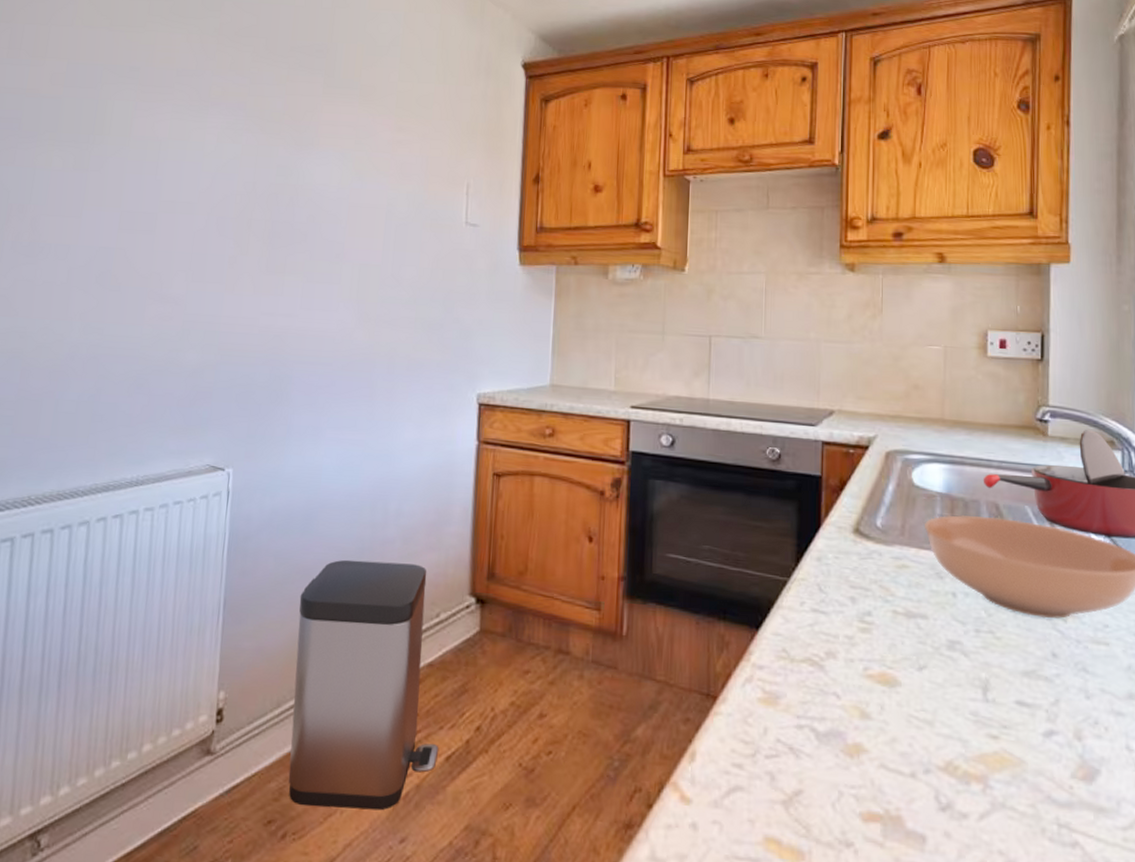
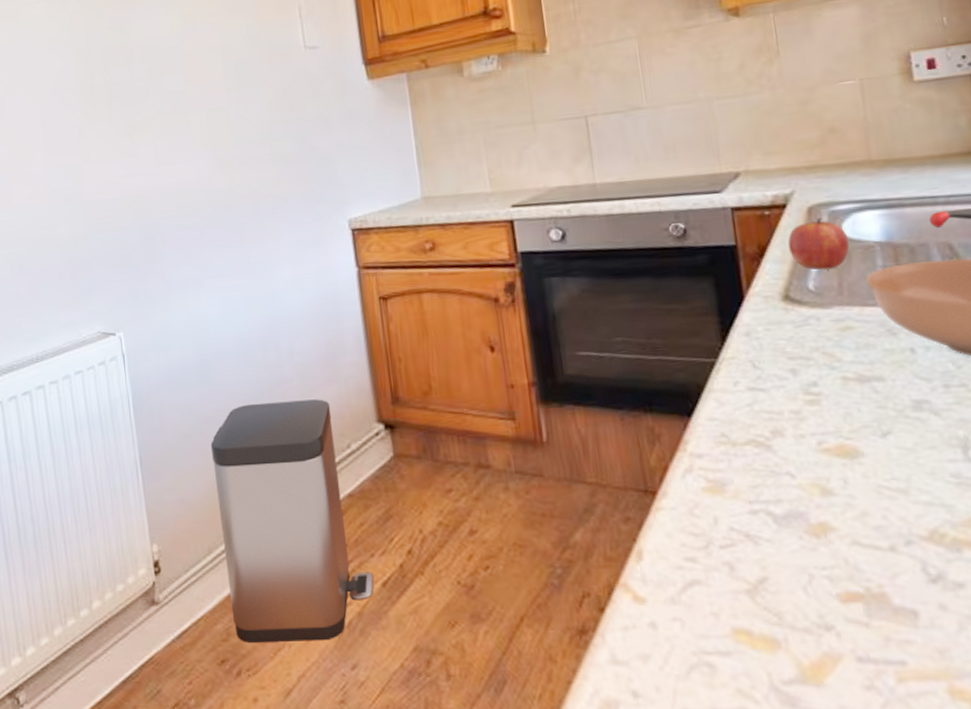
fruit: none [865,462,916,511] -> present [788,217,850,271]

